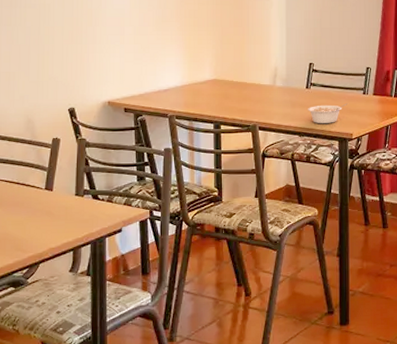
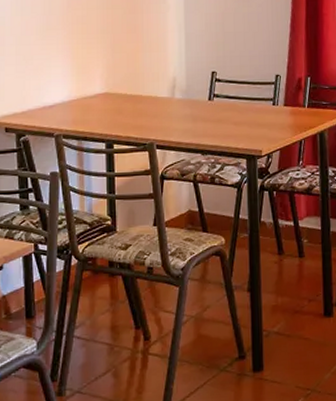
legume: present [308,103,348,123] -> none [211,116,256,139]

